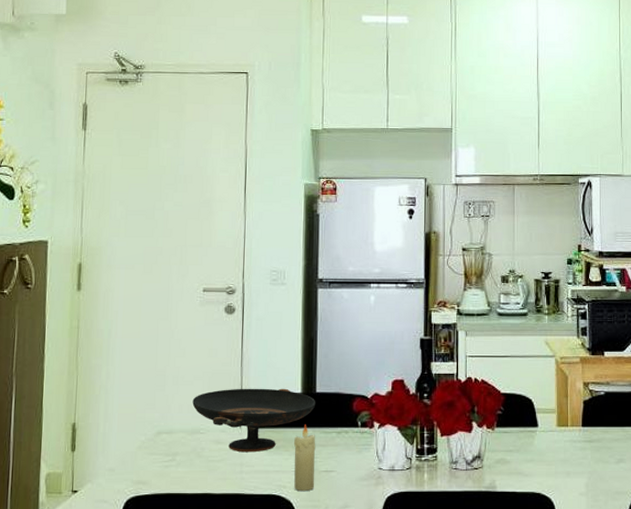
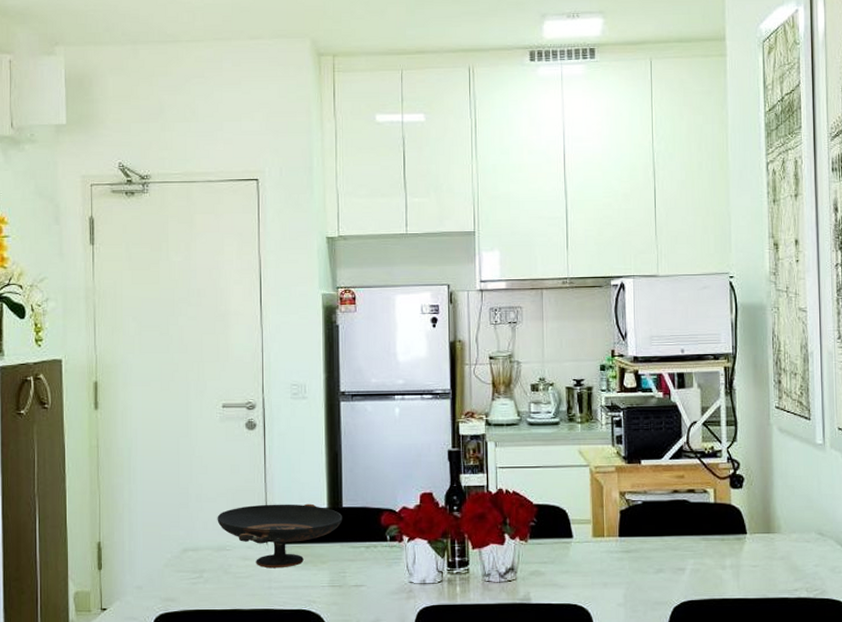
candle: present [294,424,316,491] -> none [322,539,345,605]

